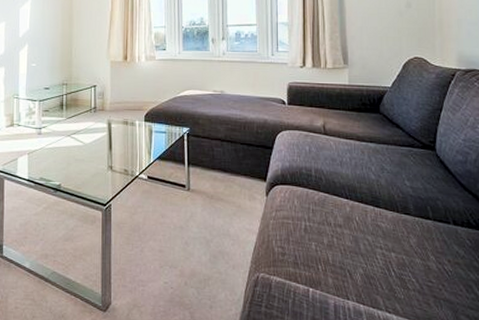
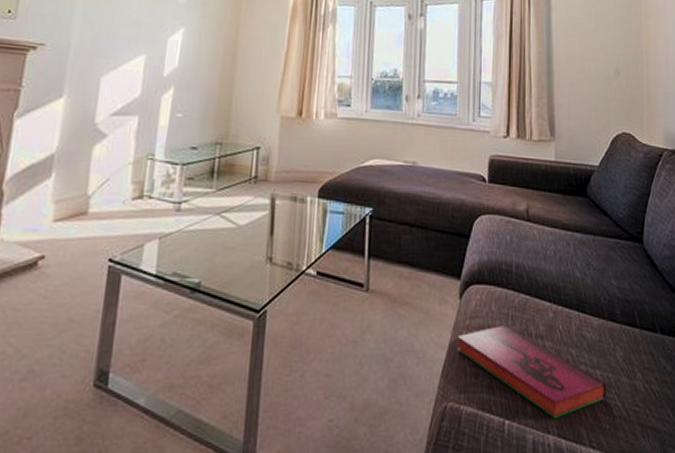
hardback book: none [266,216,401,289] -> present [457,324,607,419]

